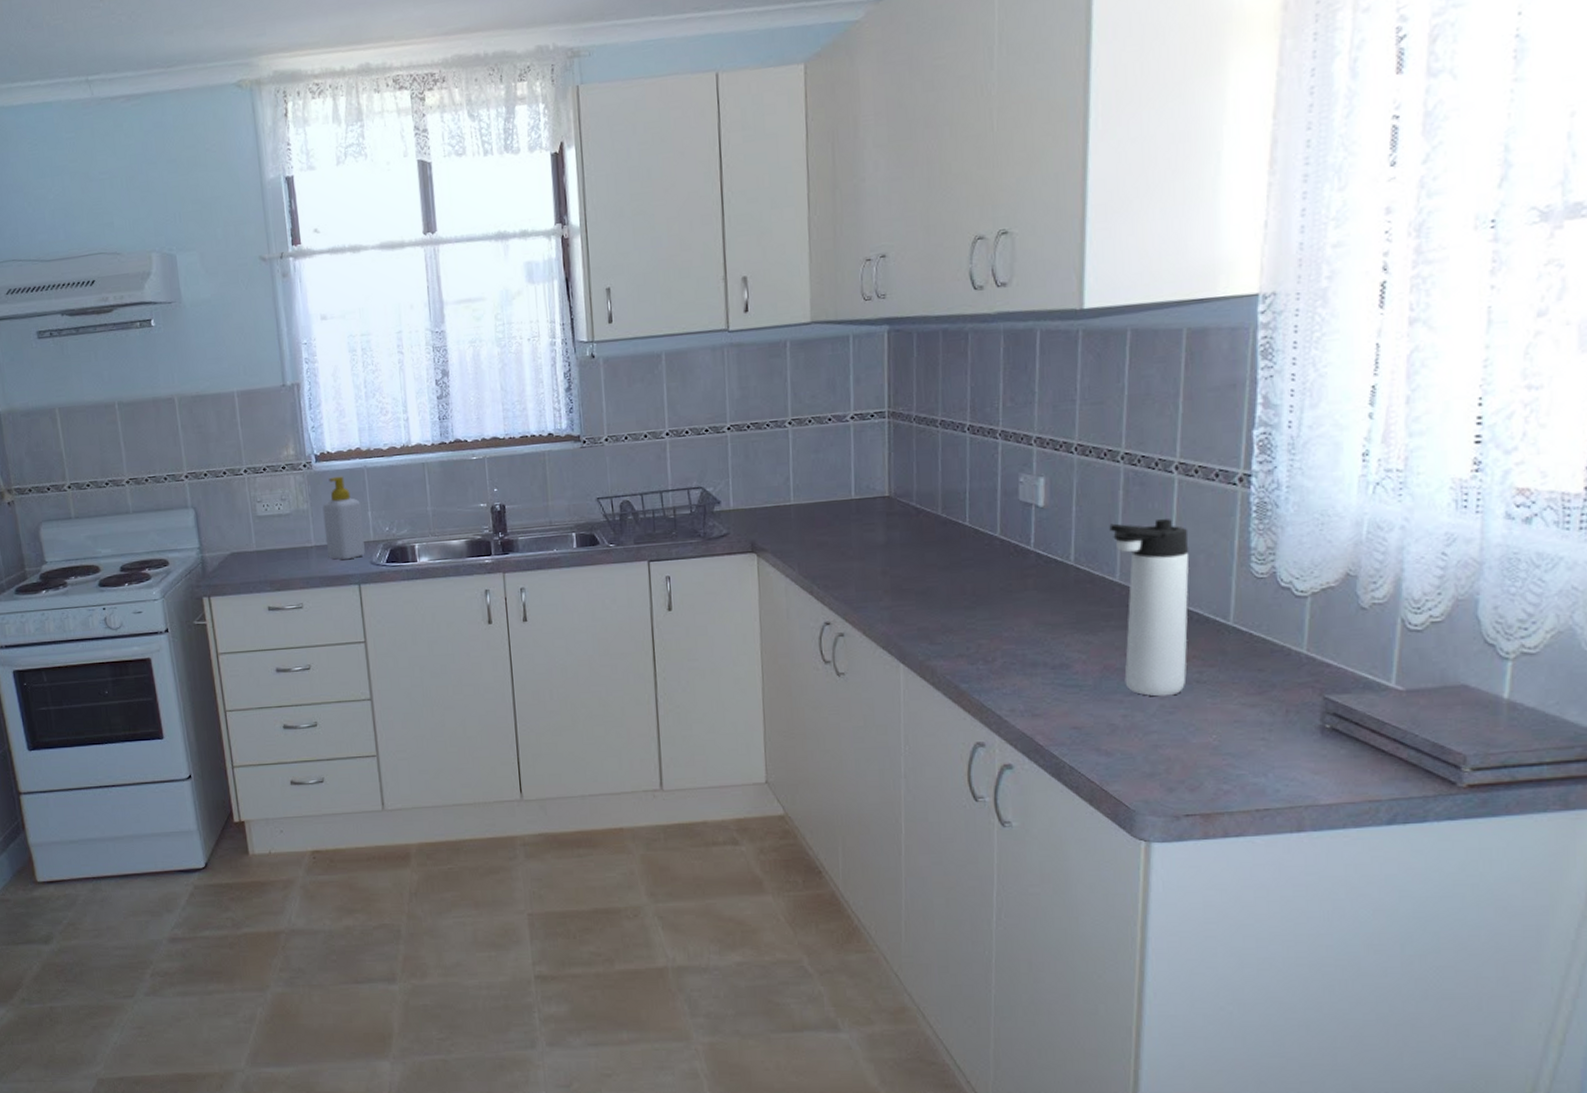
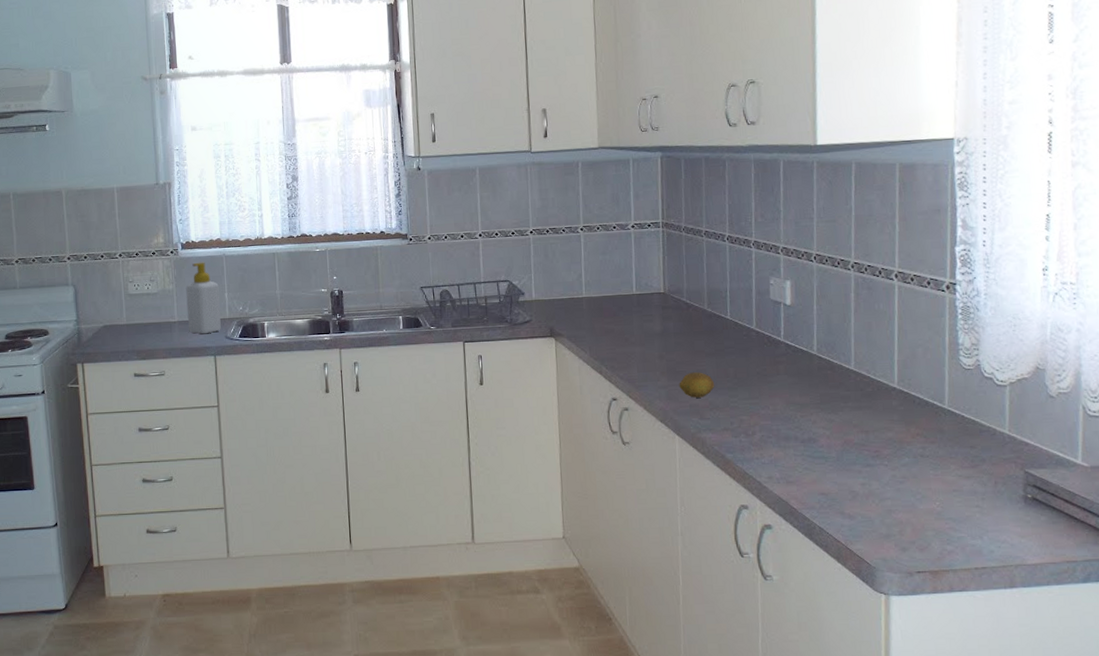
fruit: none [905,589,949,620] -> present [679,372,715,398]
thermos bottle: present [1109,518,1190,697] -> none [844,317,912,468]

